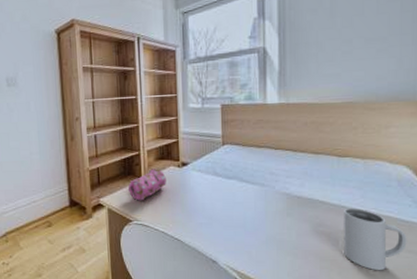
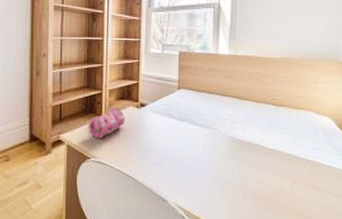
mug: present [344,207,407,271] -> none [277,152,328,211]

